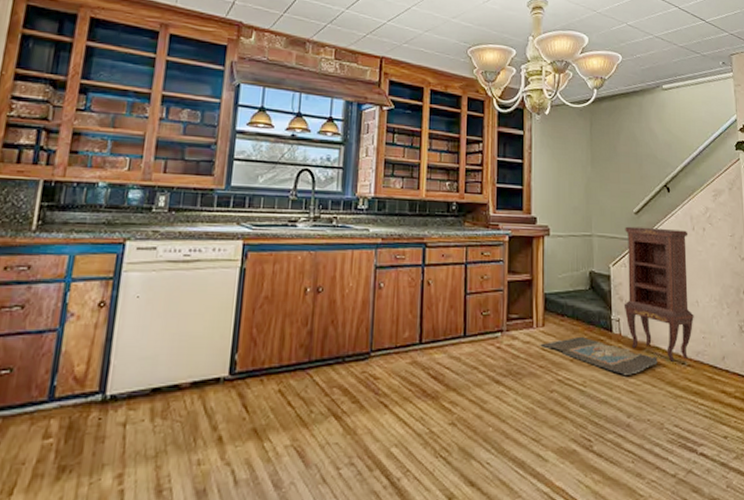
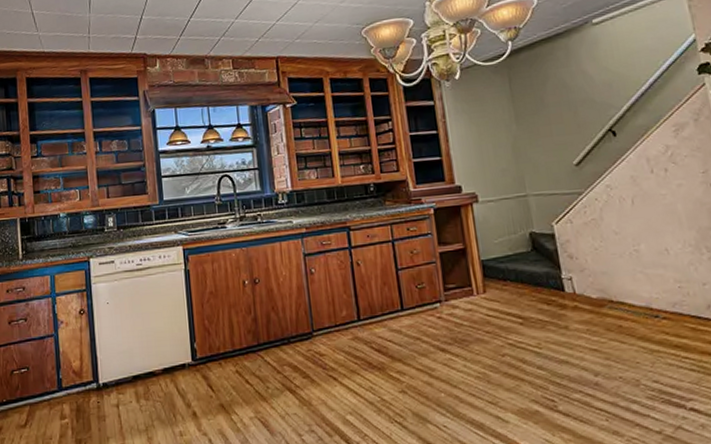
rug: present [540,336,658,375] -> none [484,298,624,334]
cabinet: present [623,226,694,362] -> none [565,174,665,316]

